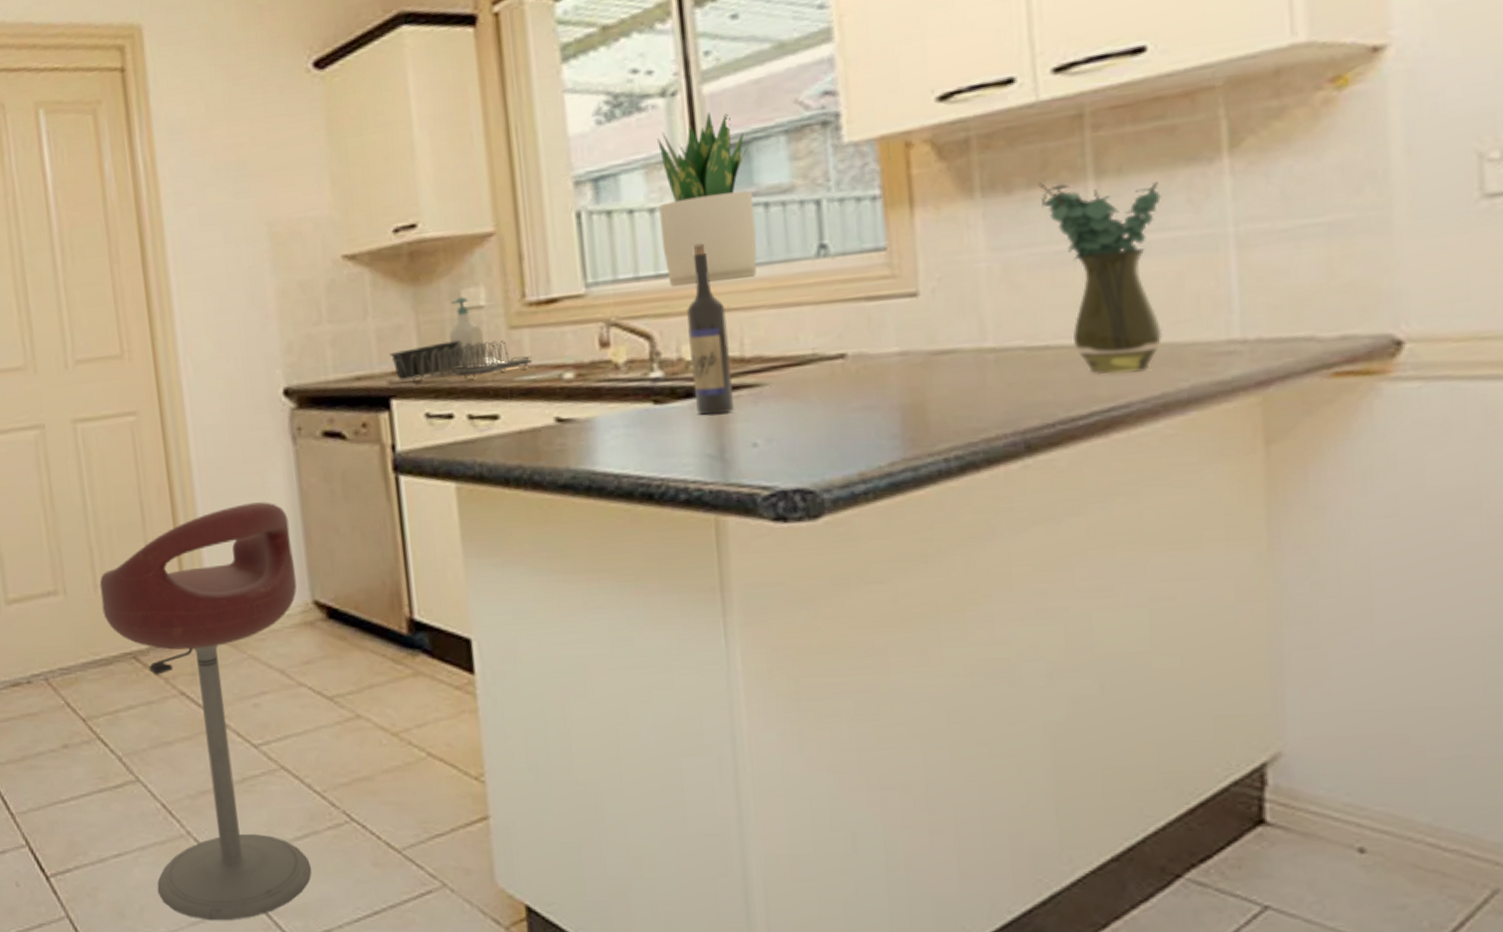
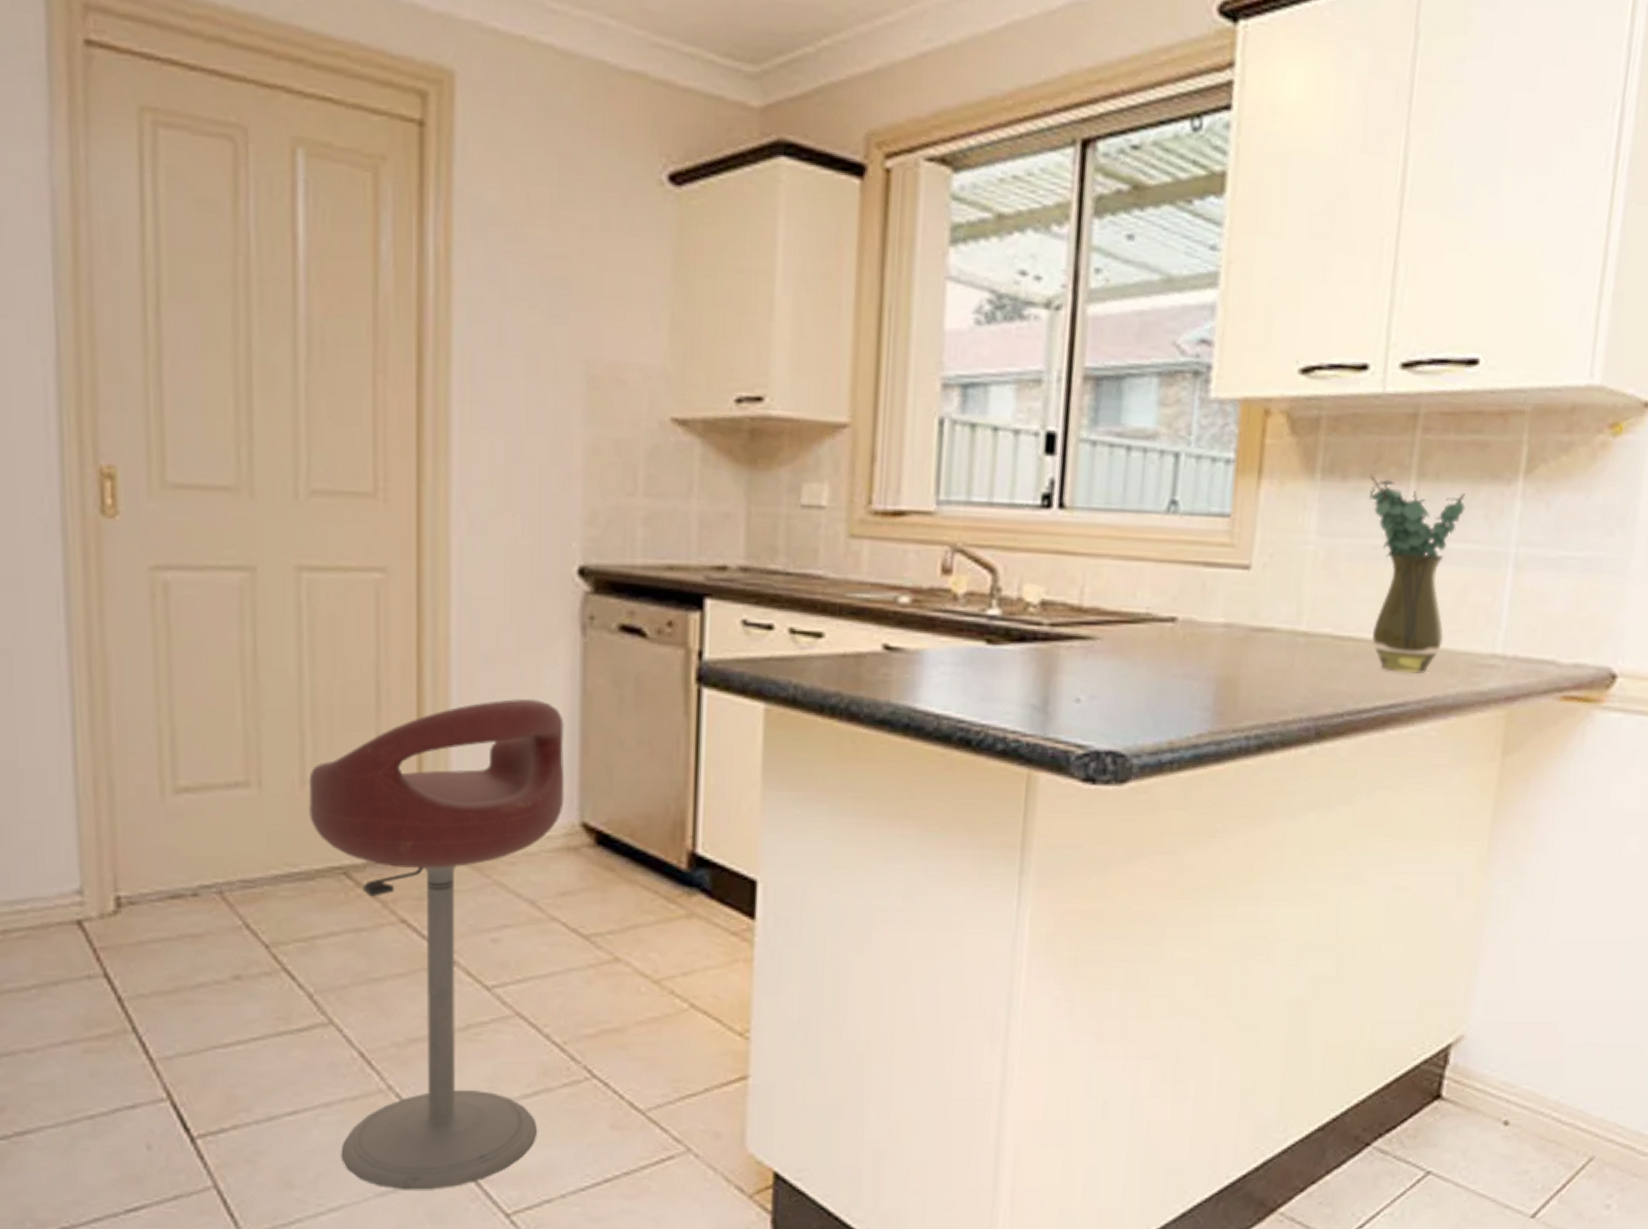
dish rack: present [389,340,532,383] -> none [711,540,868,590]
soap bottle: present [449,297,485,368] -> none [781,491,820,575]
planter: present [657,113,757,287] -> none [1021,336,1123,524]
wine bottle: present [687,243,734,415] -> none [1028,477,1072,663]

